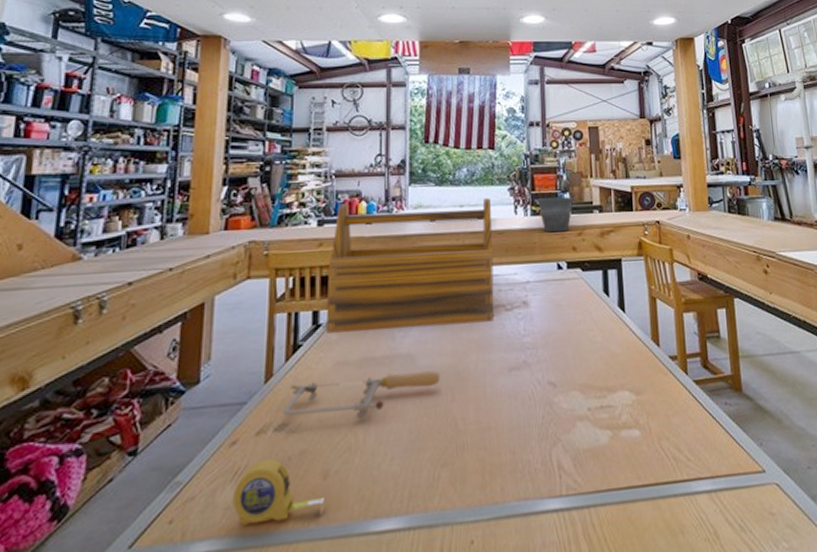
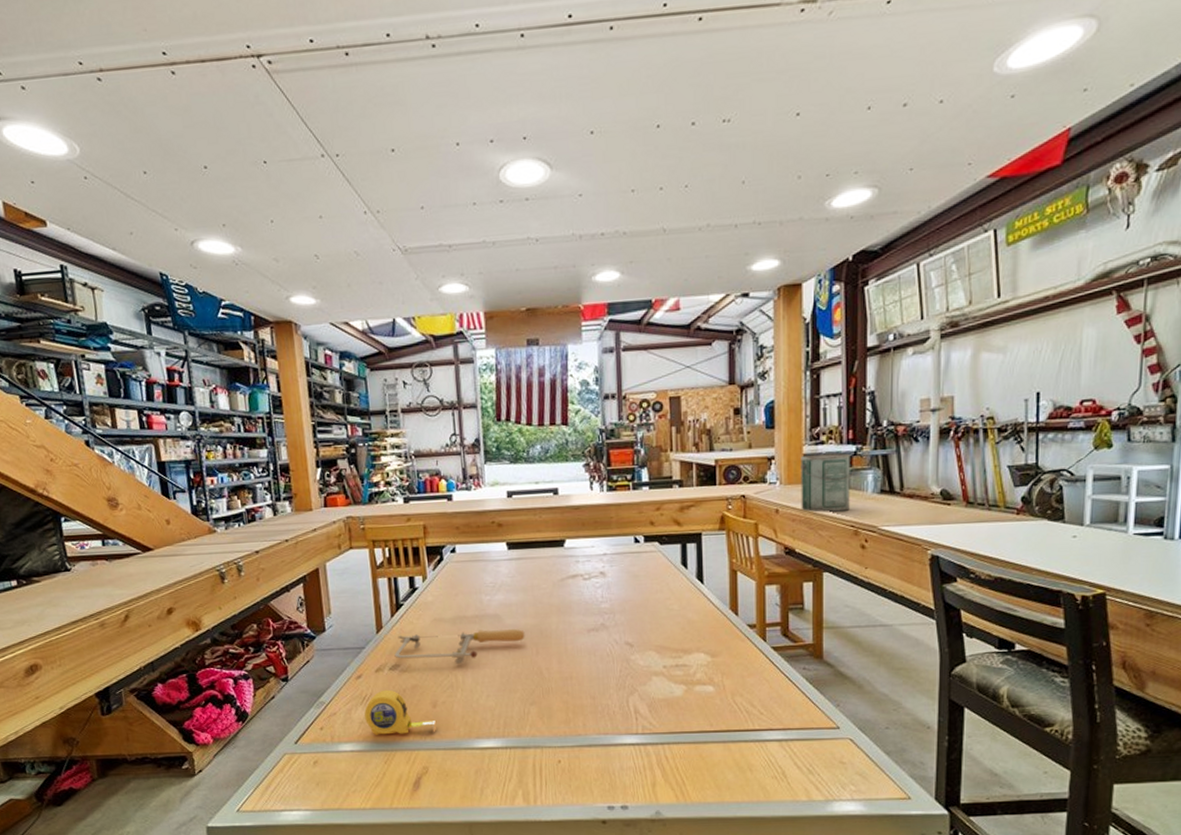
toolbox: present [326,198,495,333] -> none [417,474,573,595]
bucket: present [535,178,575,233] -> none [611,453,653,508]
paint can: none [705,183,752,239] -> present [801,453,856,513]

